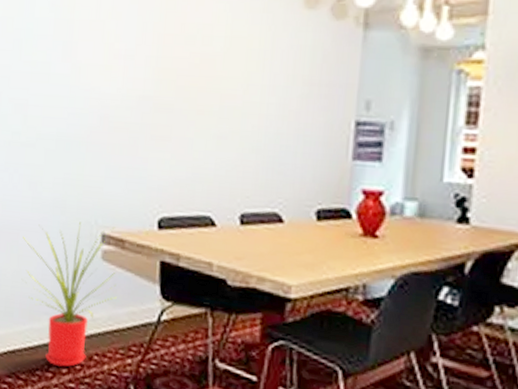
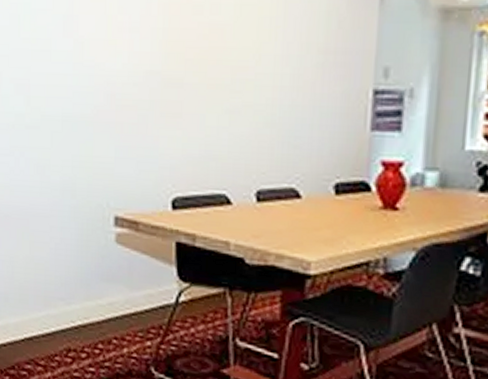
house plant: present [23,222,117,367] -> none [33,205,133,352]

